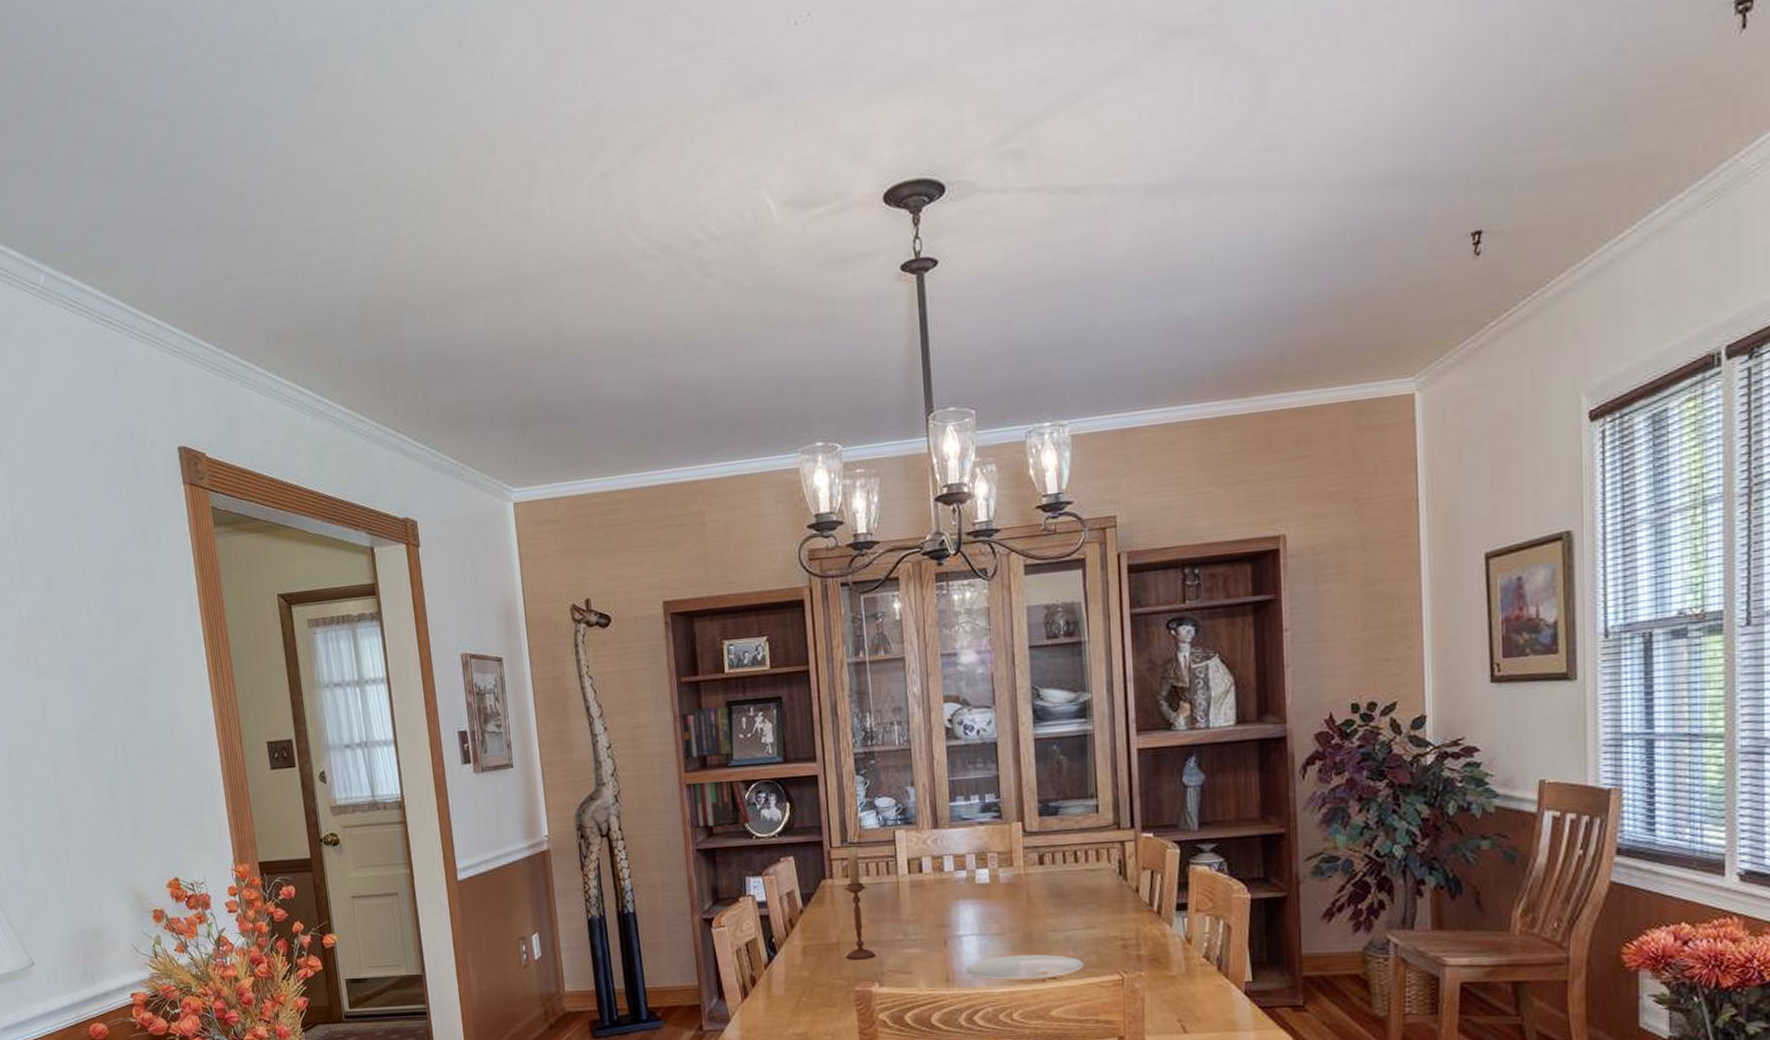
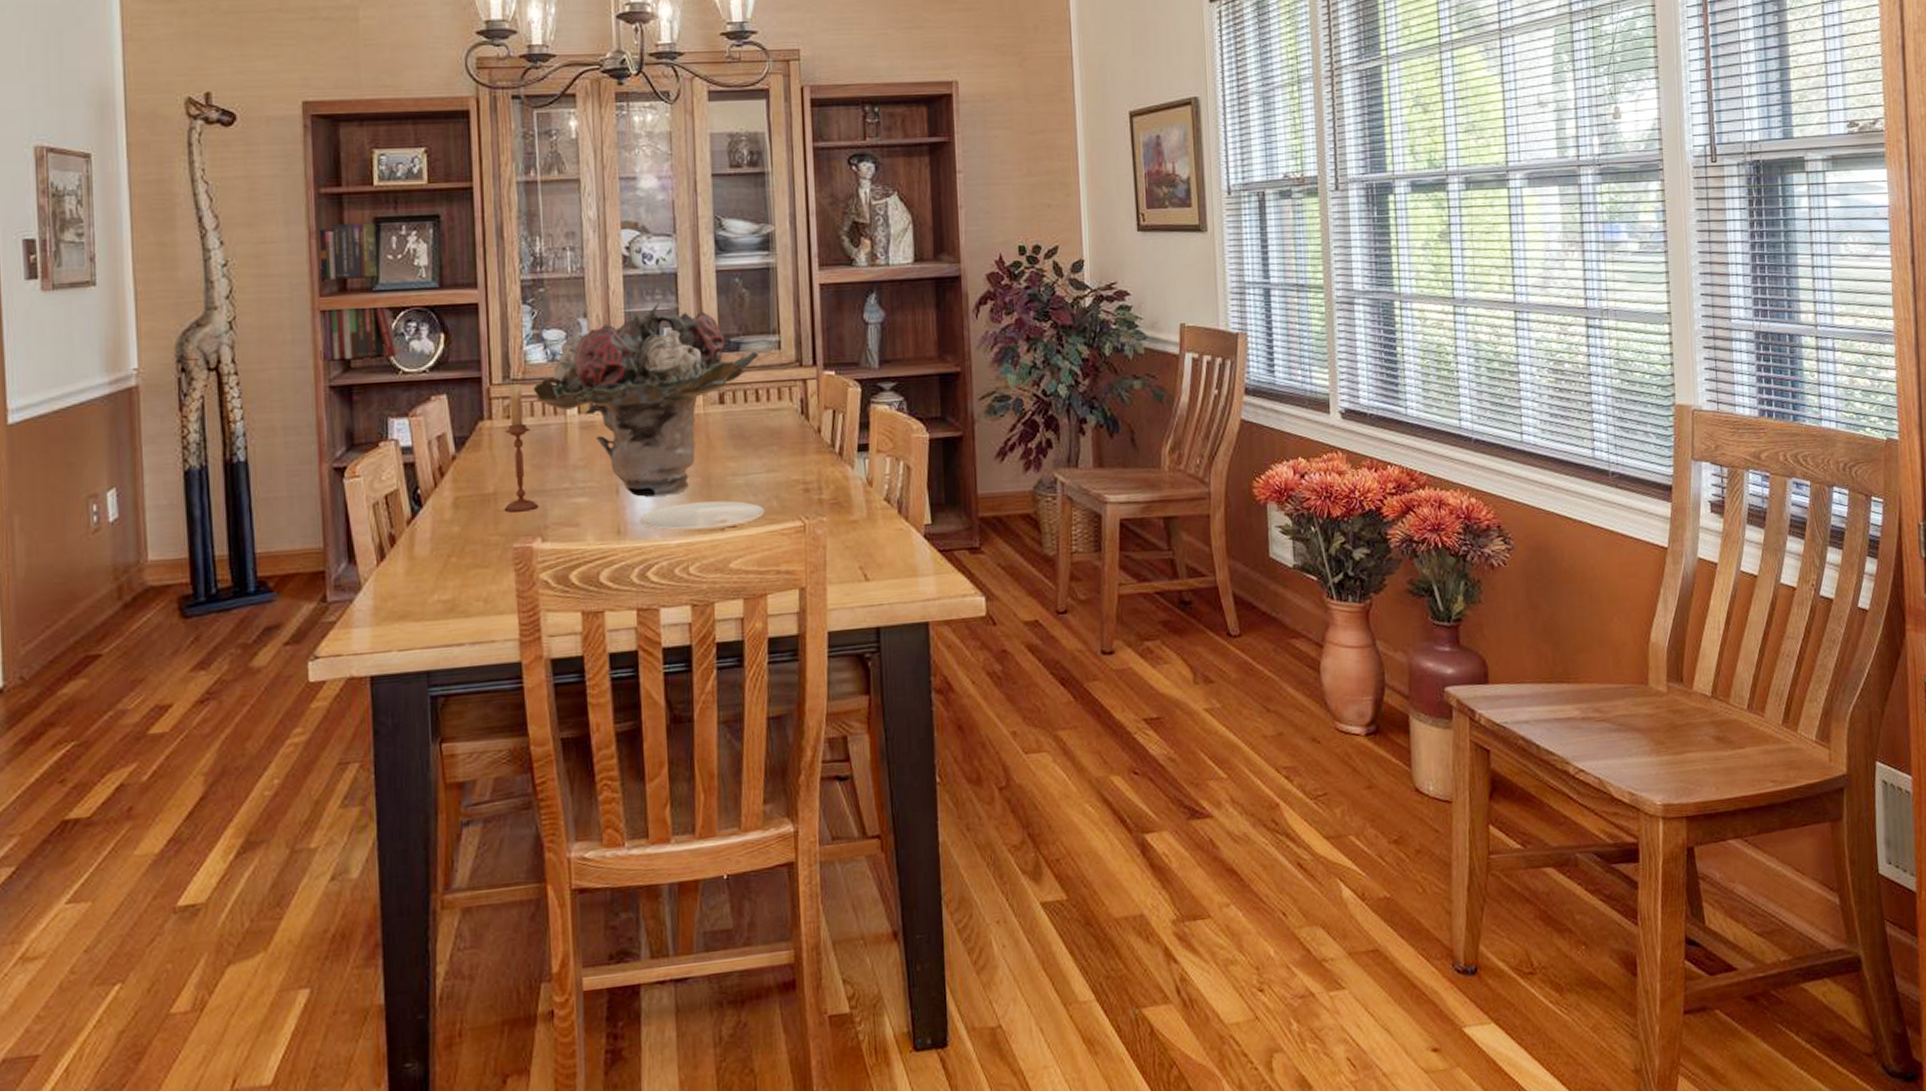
flower arrangement: none [868,770,1077,949] -> present [533,302,759,497]

